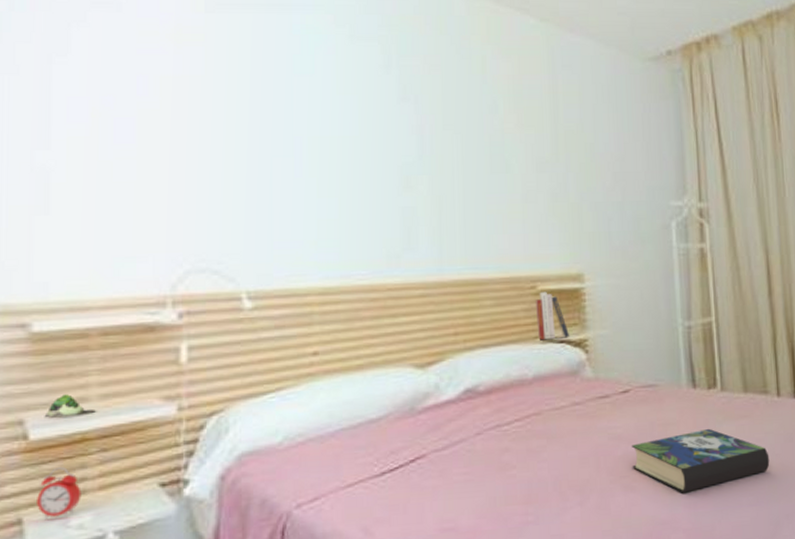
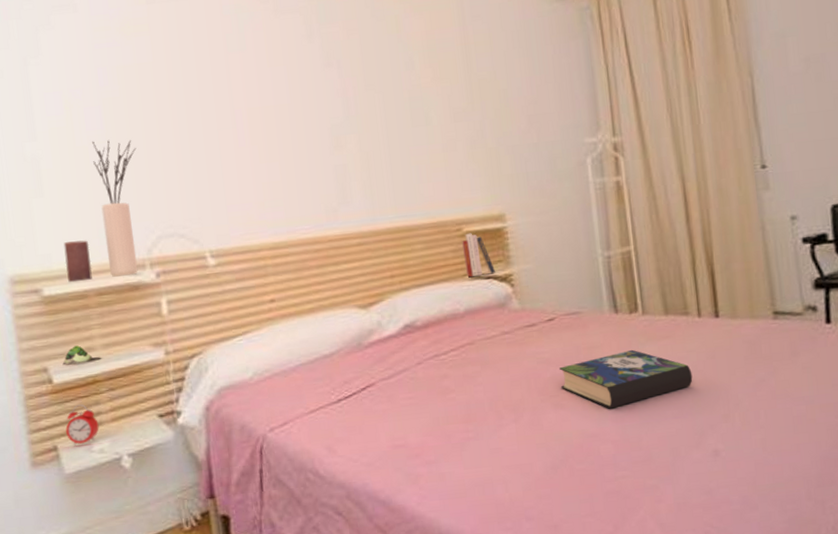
candle: none [65,269,99,318] -> present [63,240,93,283]
vase: none [118,156,173,315] -> present [92,139,138,277]

